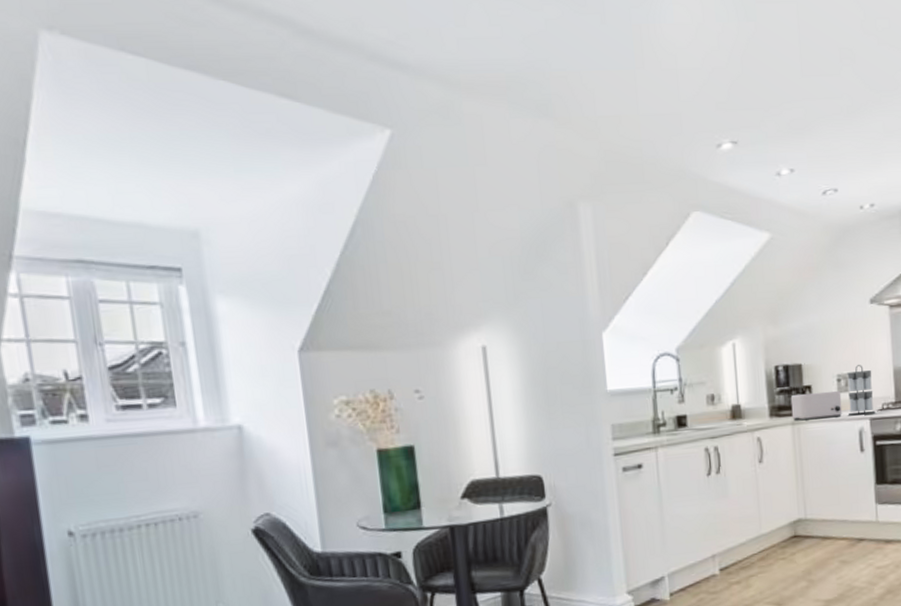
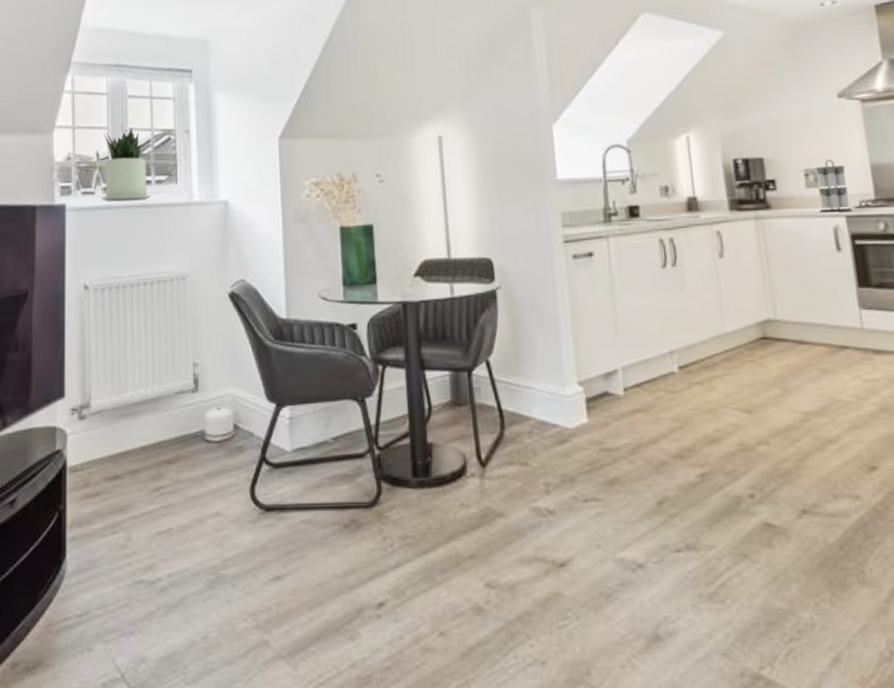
planter: none [71,341,144,432] -> present [101,128,152,202]
toaster: present [790,390,843,422] -> none [752,185,813,217]

